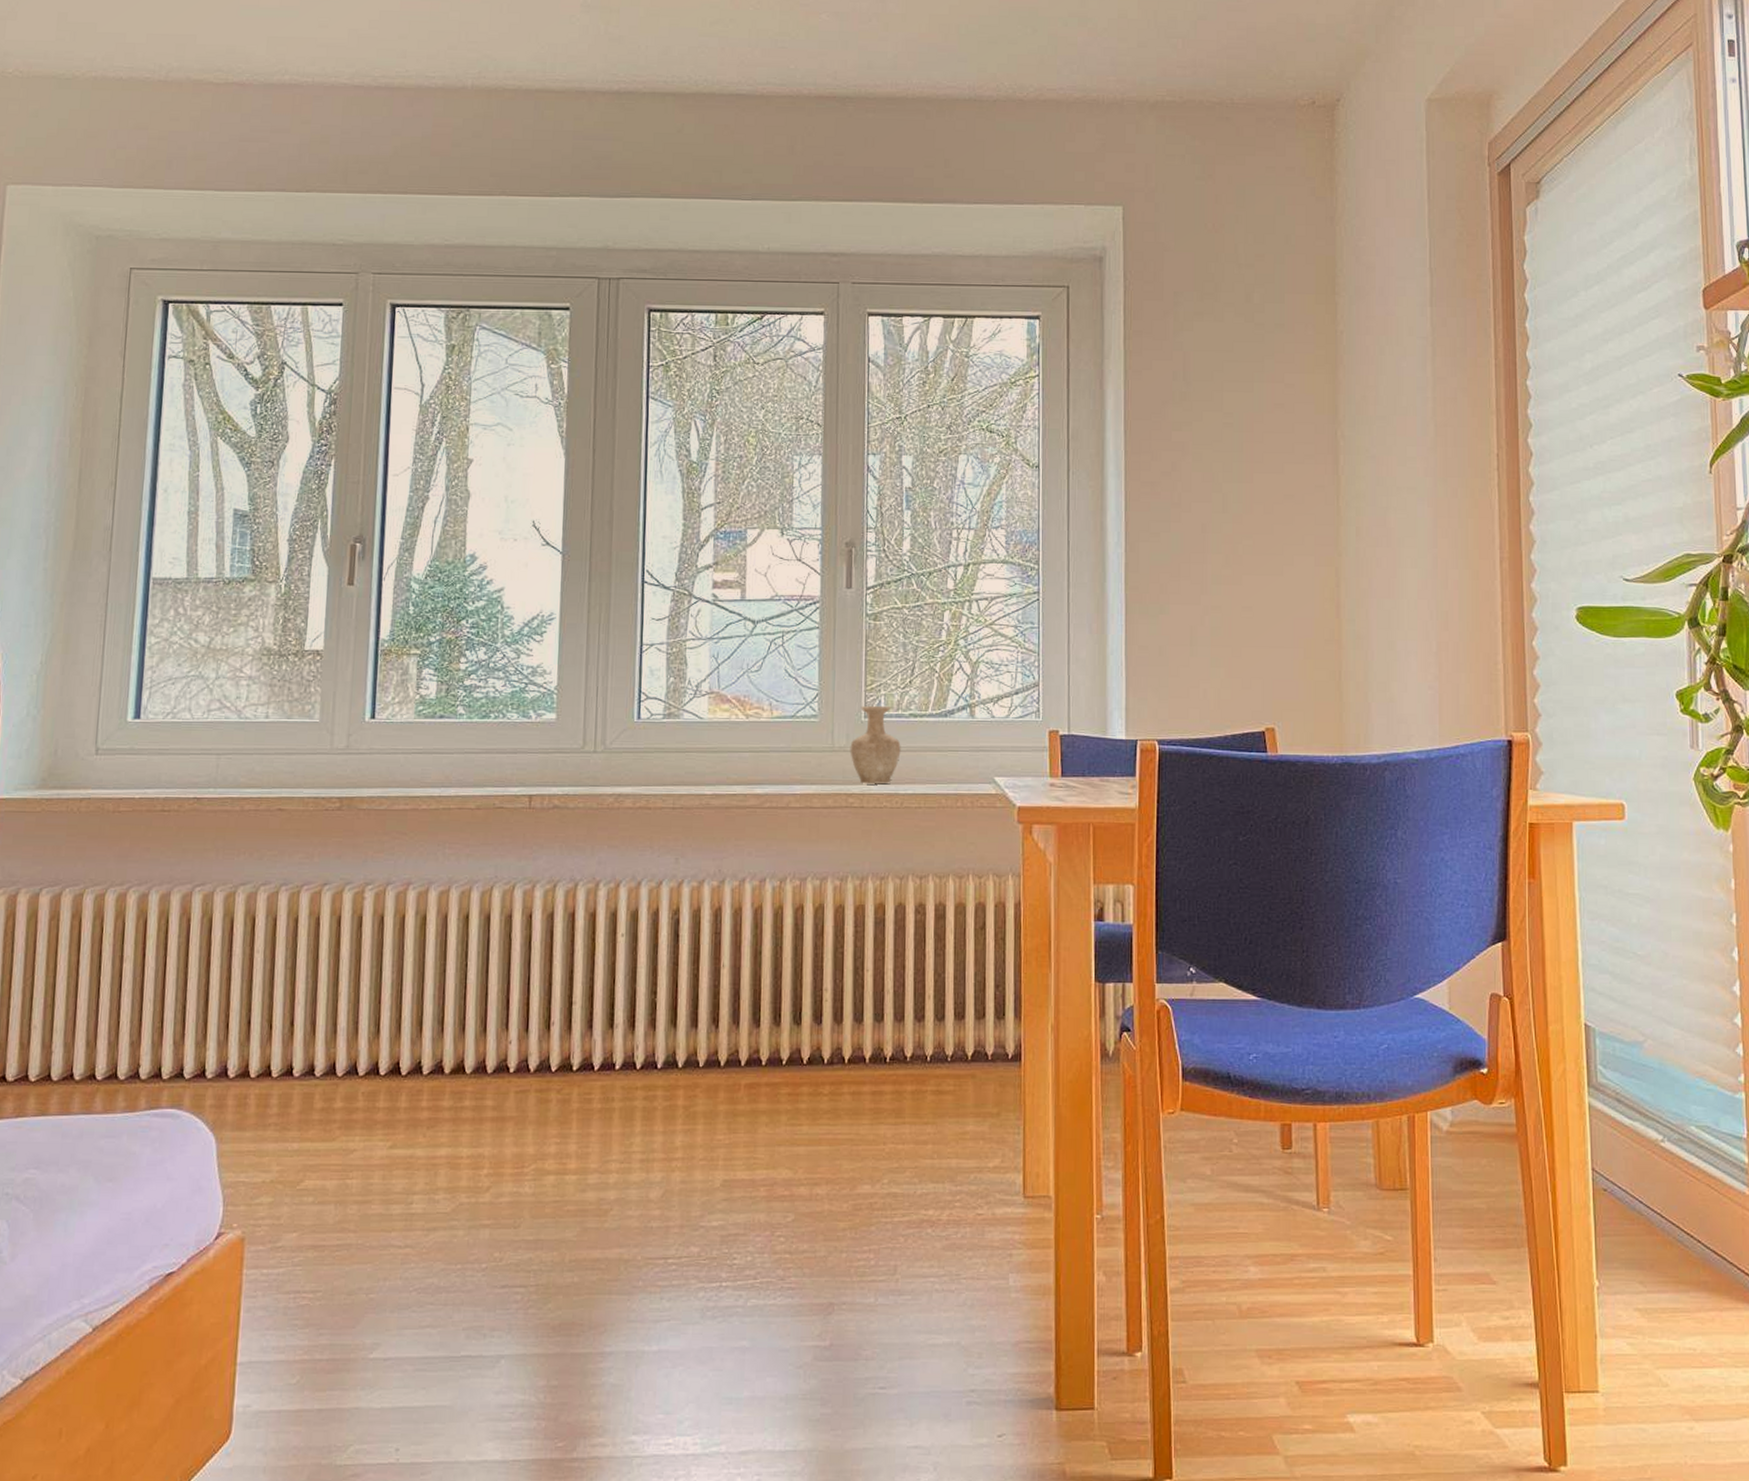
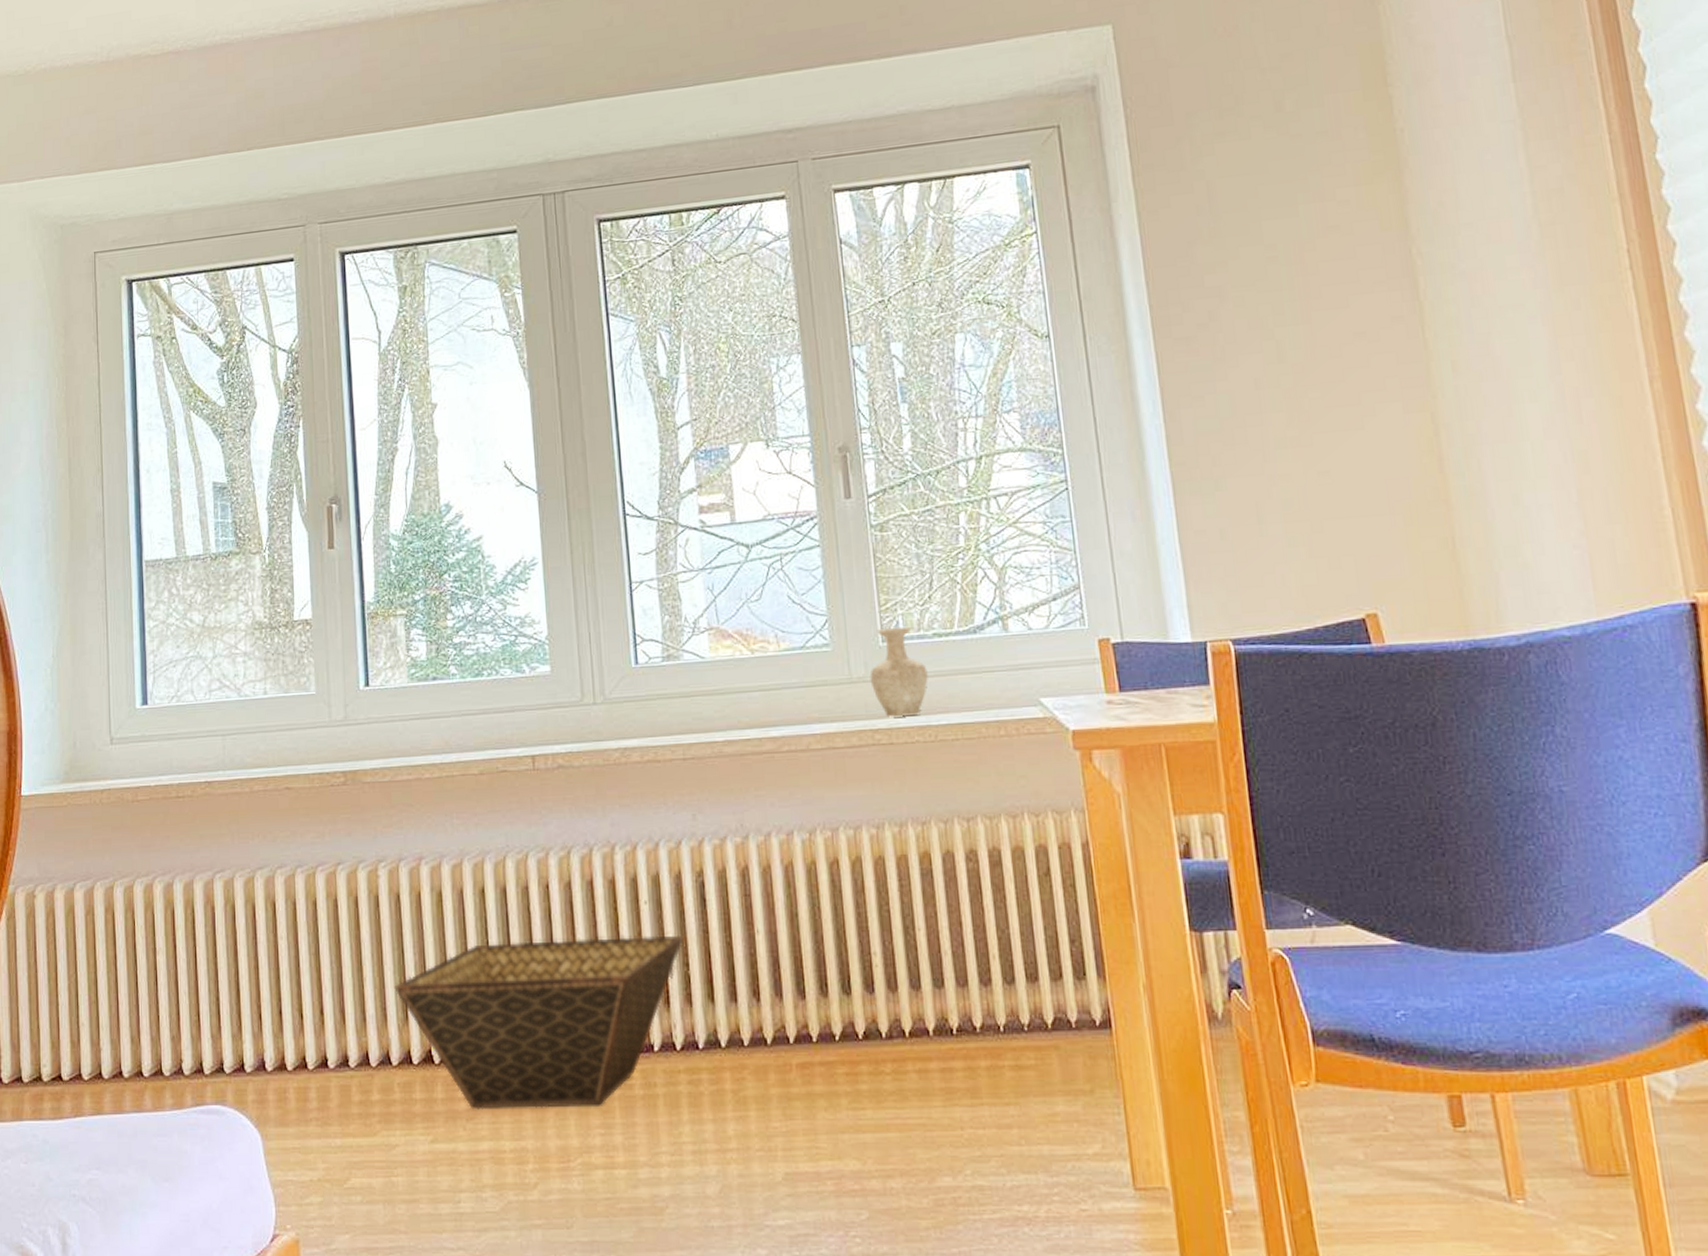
basket: none [369,965,654,1119] -> present [394,935,684,1110]

